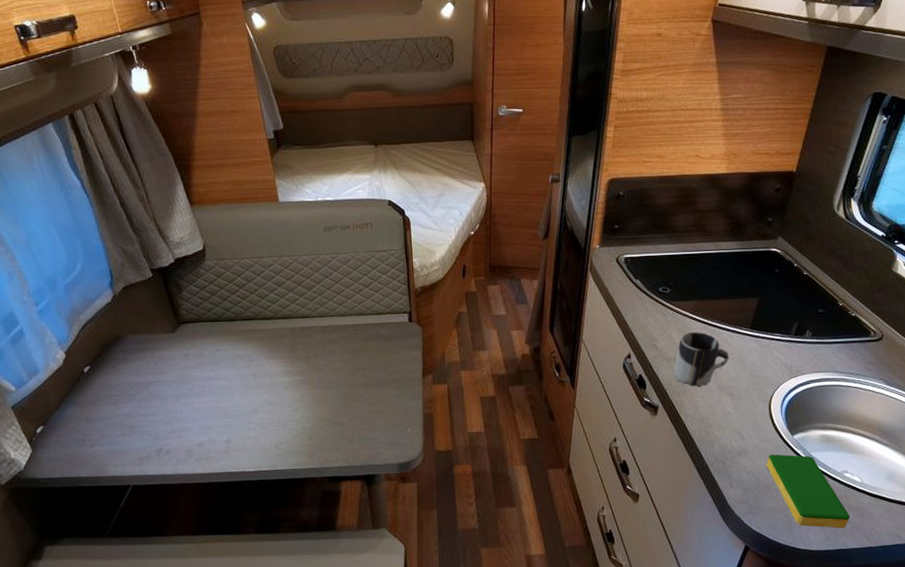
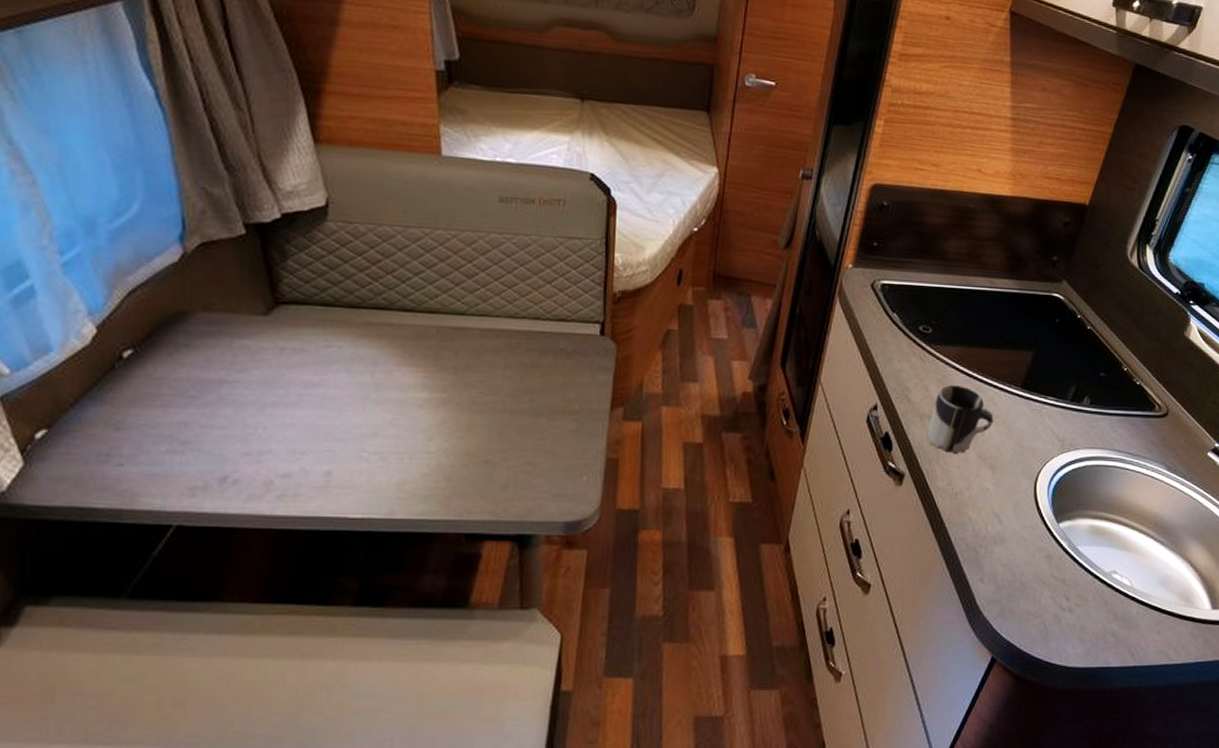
dish sponge: present [766,454,851,529] -> none [1024,545,1116,642]

